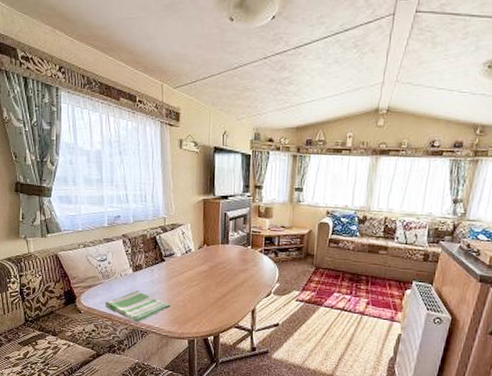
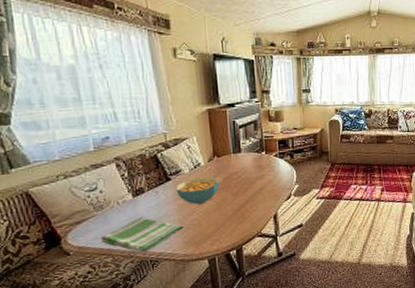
cereal bowl: none [168,262,206,287] -> present [176,176,220,204]

